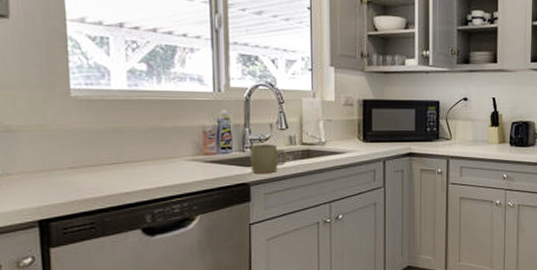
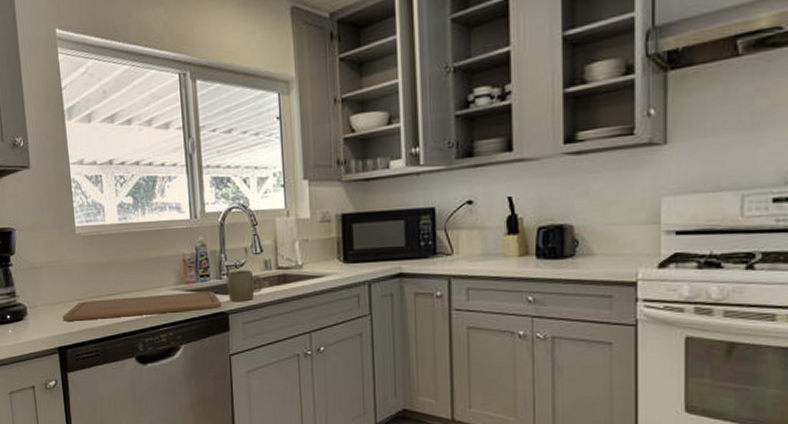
chopping board: none [46,163,243,192] -> present [62,291,222,321]

